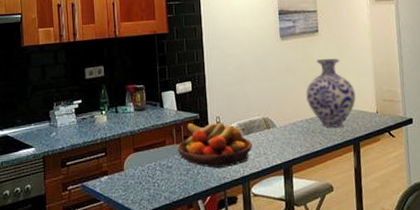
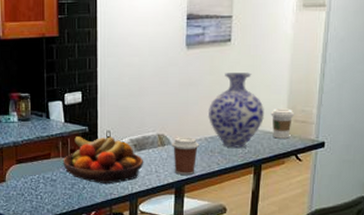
coffee cup: none [276,119,302,156] -> present [172,137,199,175]
coffee cup: none [361,89,382,117] -> present [270,108,294,139]

